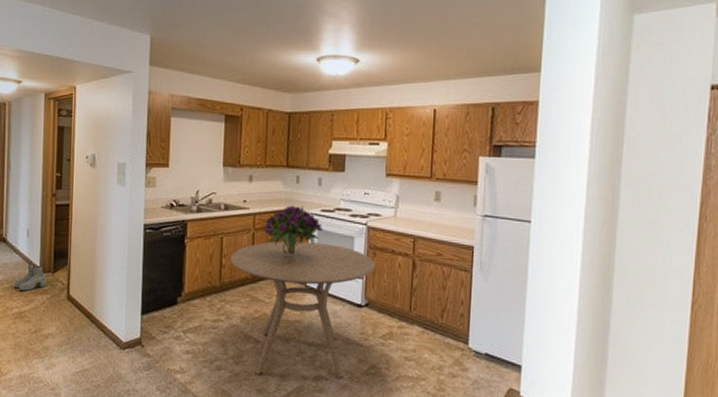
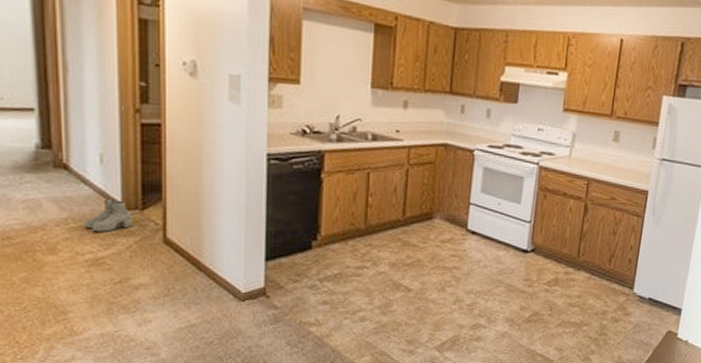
dining table: present [230,241,376,379] -> none [378,179,545,327]
bouquet: present [263,205,324,255] -> none [419,138,490,195]

